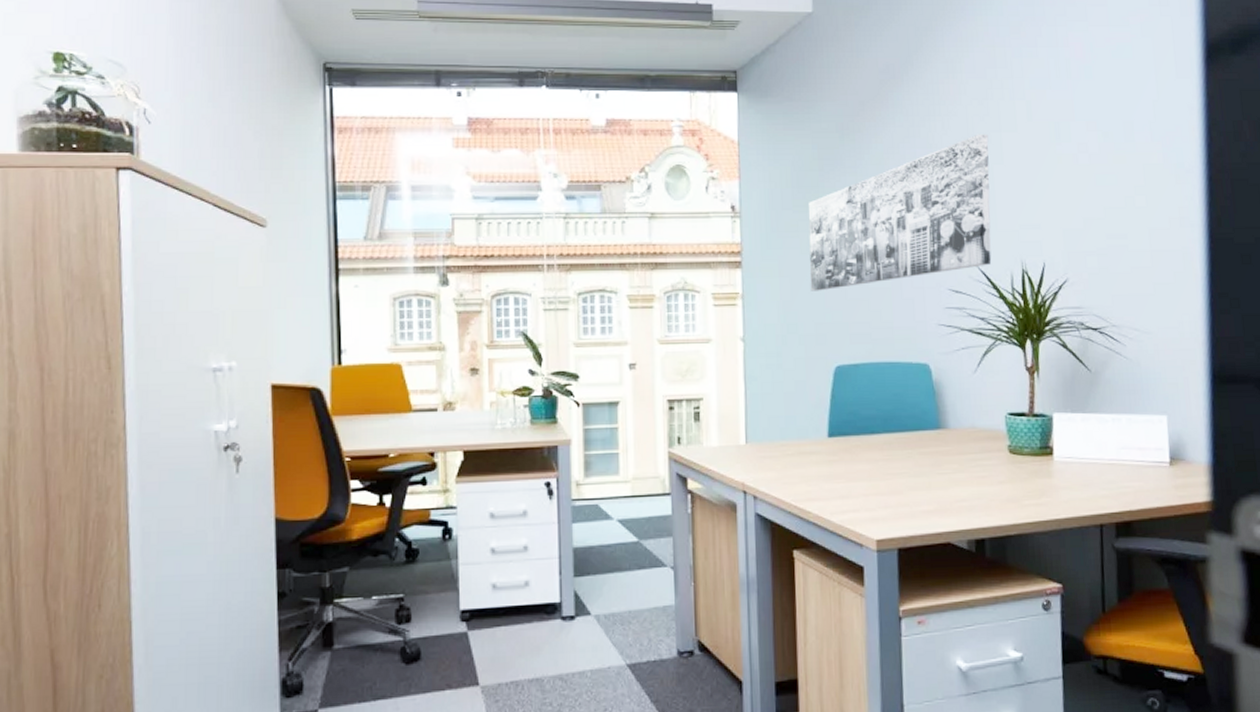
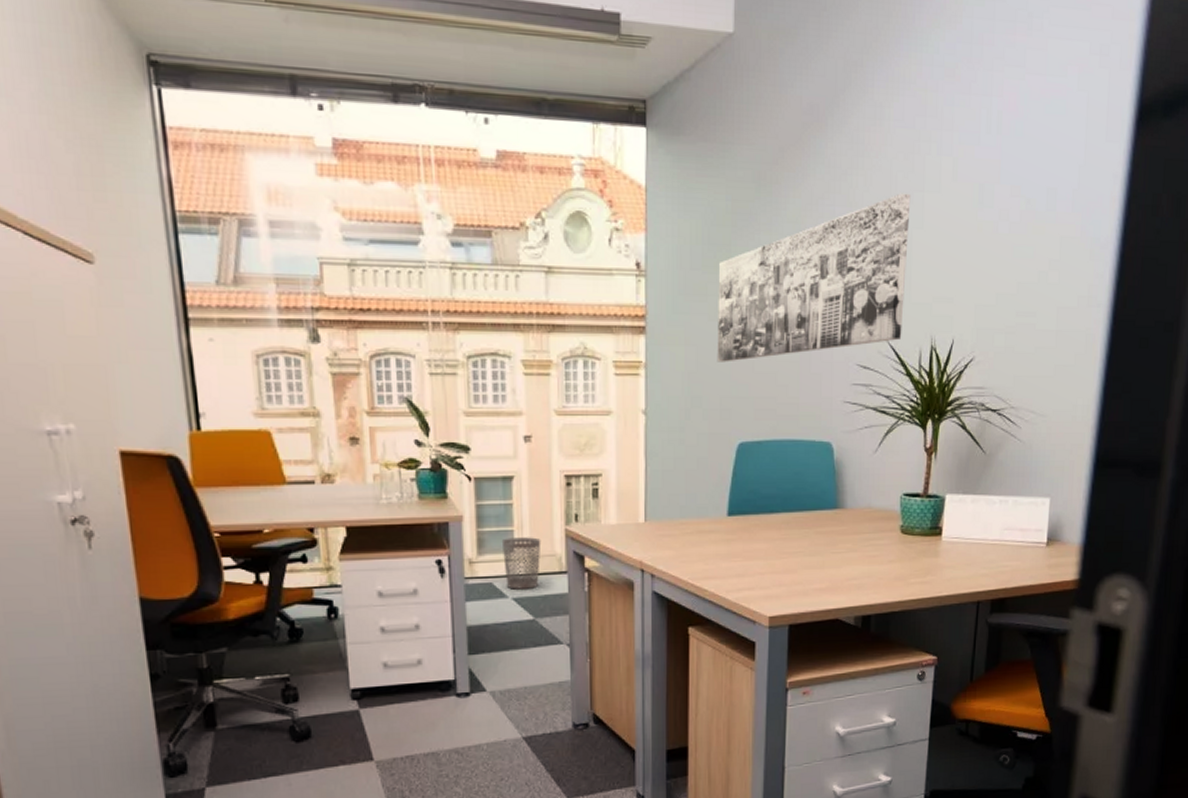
wastebasket: none [607,459,645,511] -> present [501,537,541,590]

